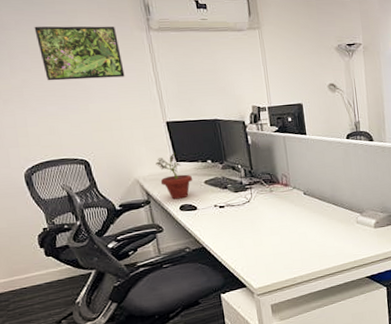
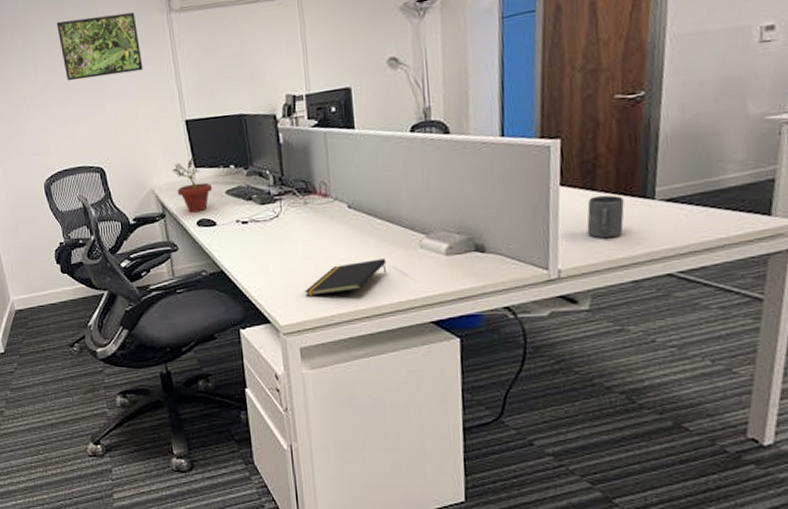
notepad: none [272,232,334,263] -> present [304,259,387,296]

